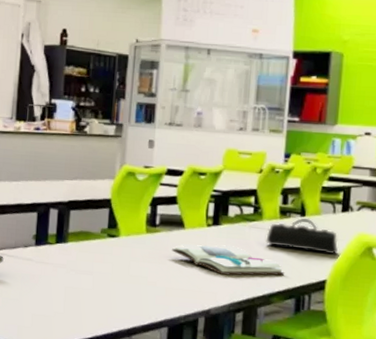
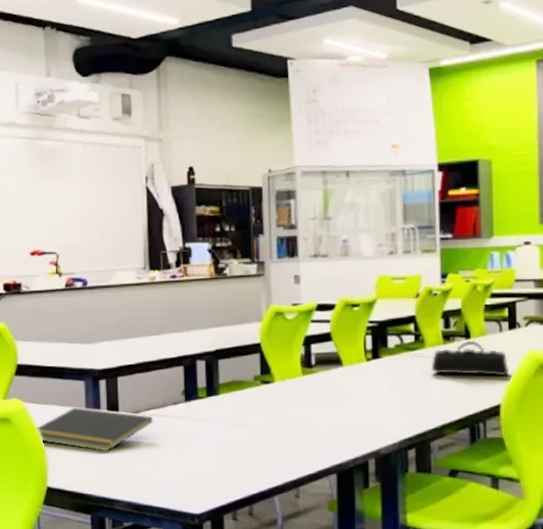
book: present [172,243,285,276] -> none [332,378,455,411]

